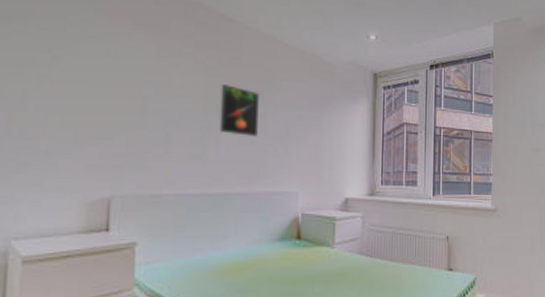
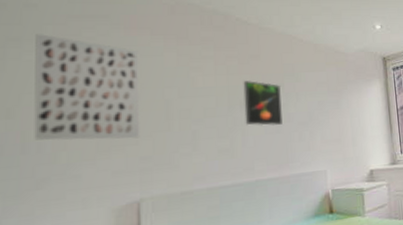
wall art: none [18,14,120,133] -> present [34,34,140,141]

